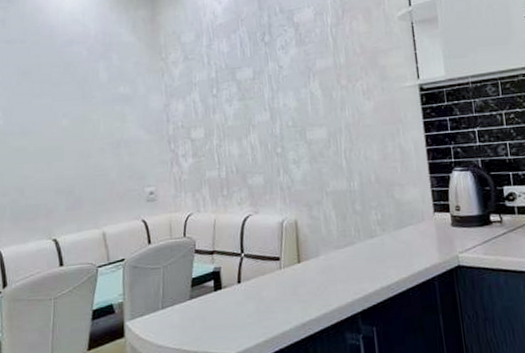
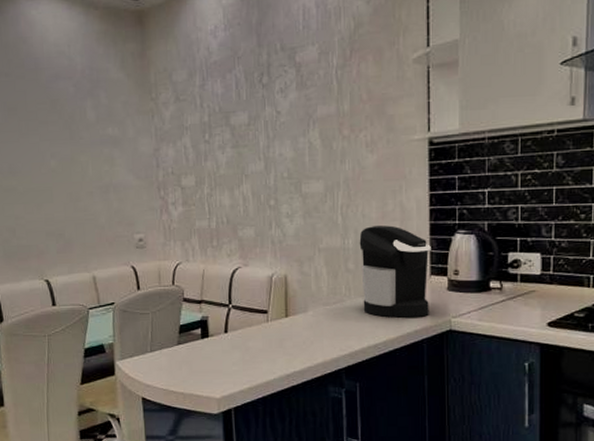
coffee maker: none [364,166,437,257] -> present [359,225,431,318]

